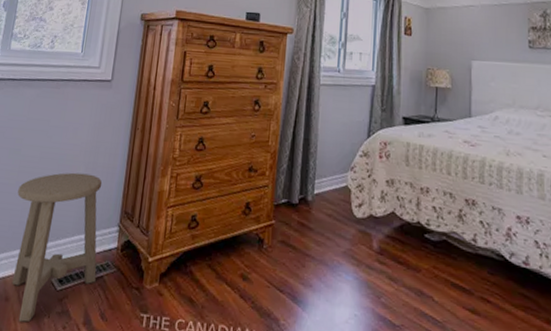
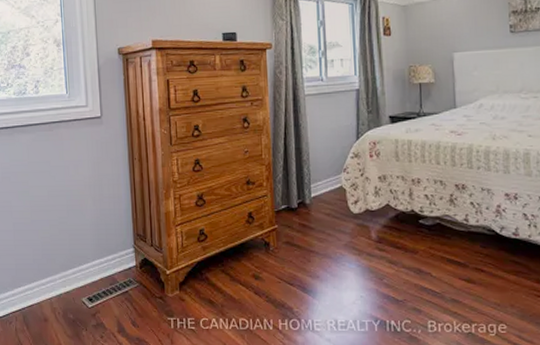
stool: present [11,172,103,322] -> none [34,205,122,337]

